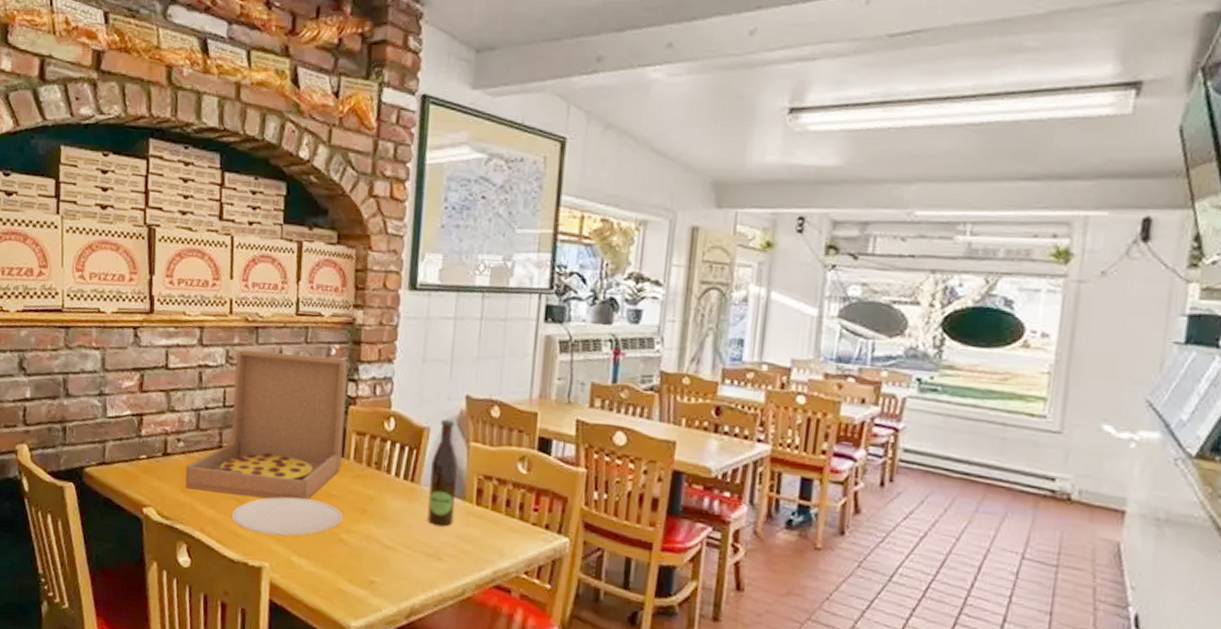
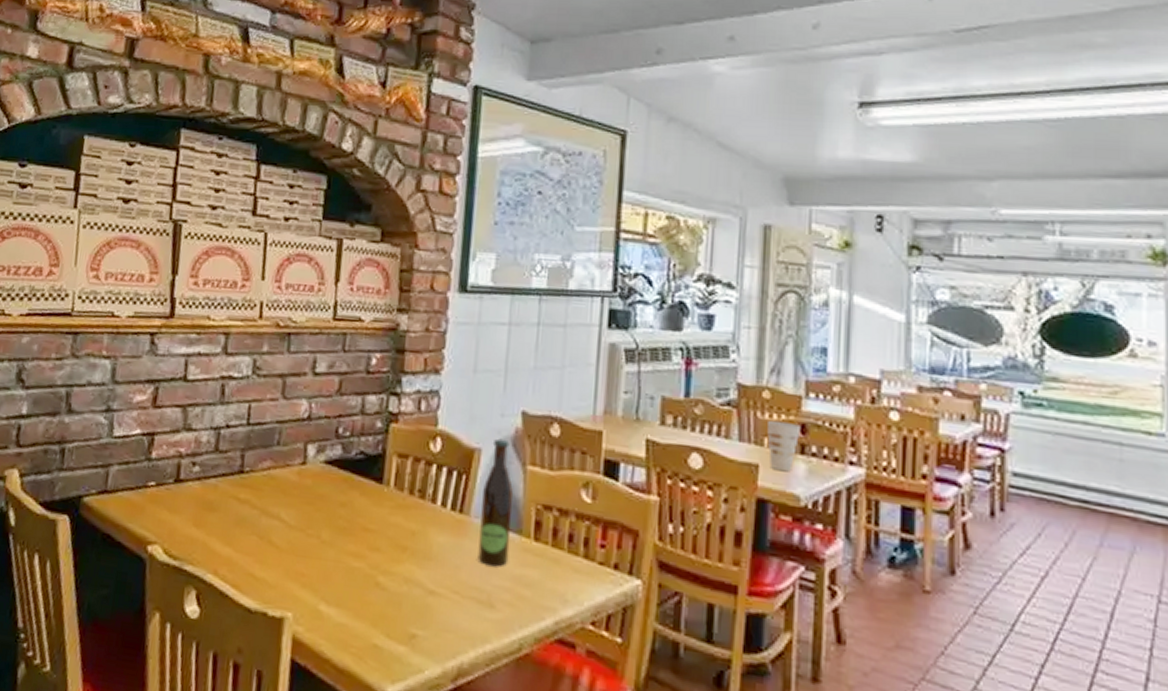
pizza box: present [185,350,348,500] -> none [198,359,390,536]
plate: present [232,497,343,537] -> none [251,531,380,580]
cup: none [685,403,716,448] -> present [767,420,801,472]

